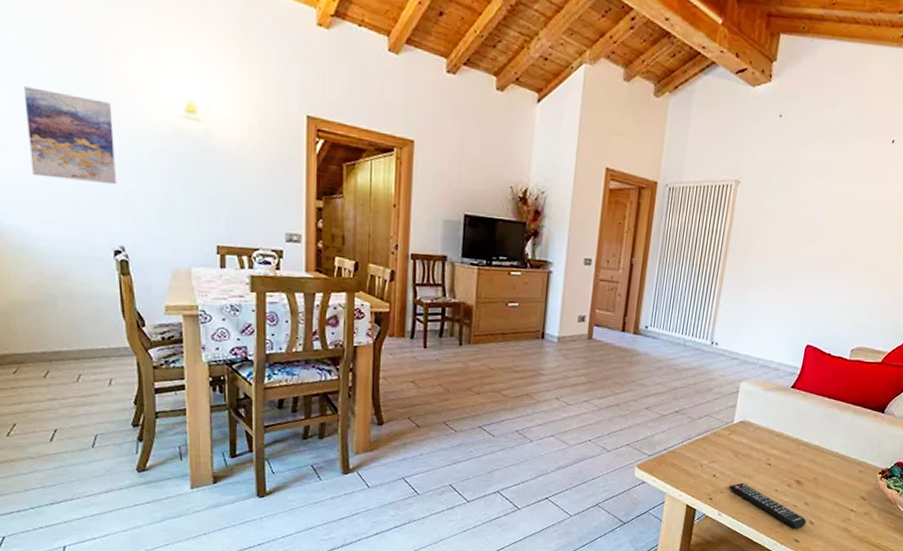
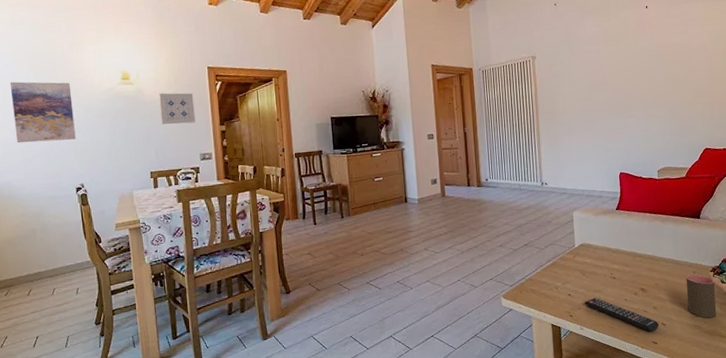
wall art: none [236,140,284,190] -> present [159,93,196,125]
cup: none [842,473,881,524] -> present [686,274,716,318]

